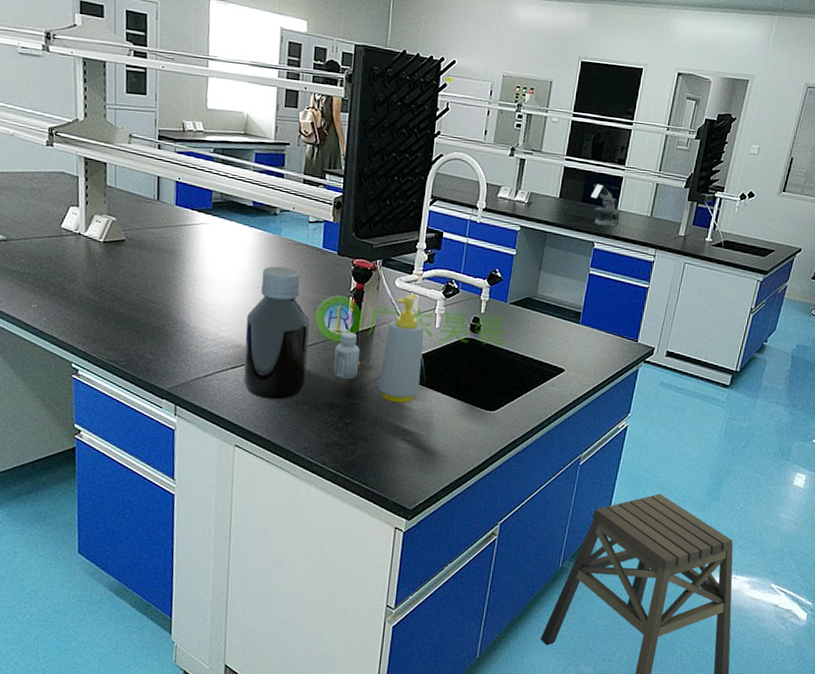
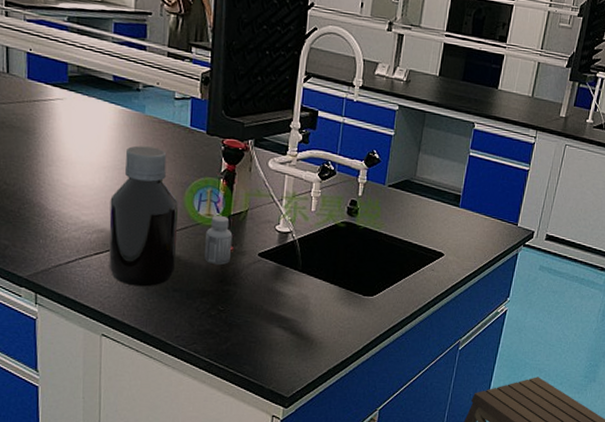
soap bottle: present [378,294,424,404] -> none [252,176,300,290]
microscope: present [590,183,620,227] -> none [471,61,501,107]

